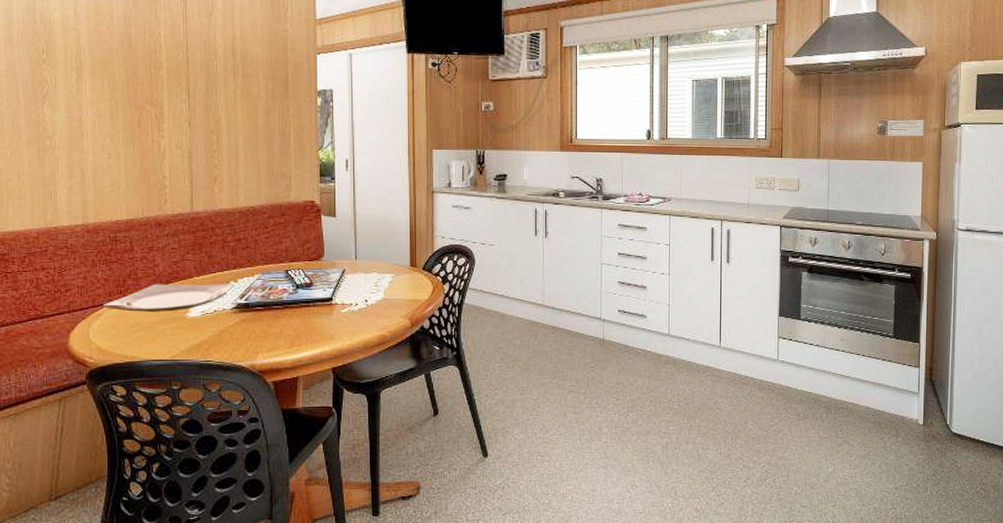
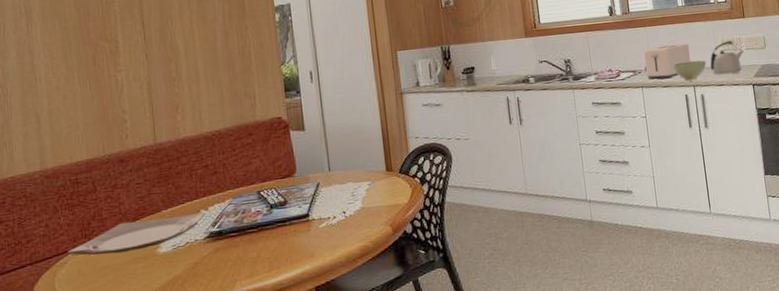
toaster: none [674,176,723,210] -> present [643,43,691,80]
bowl: none [702,194,738,215] -> present [672,60,707,82]
kettle: none [741,179,776,213] -> present [710,41,744,75]

